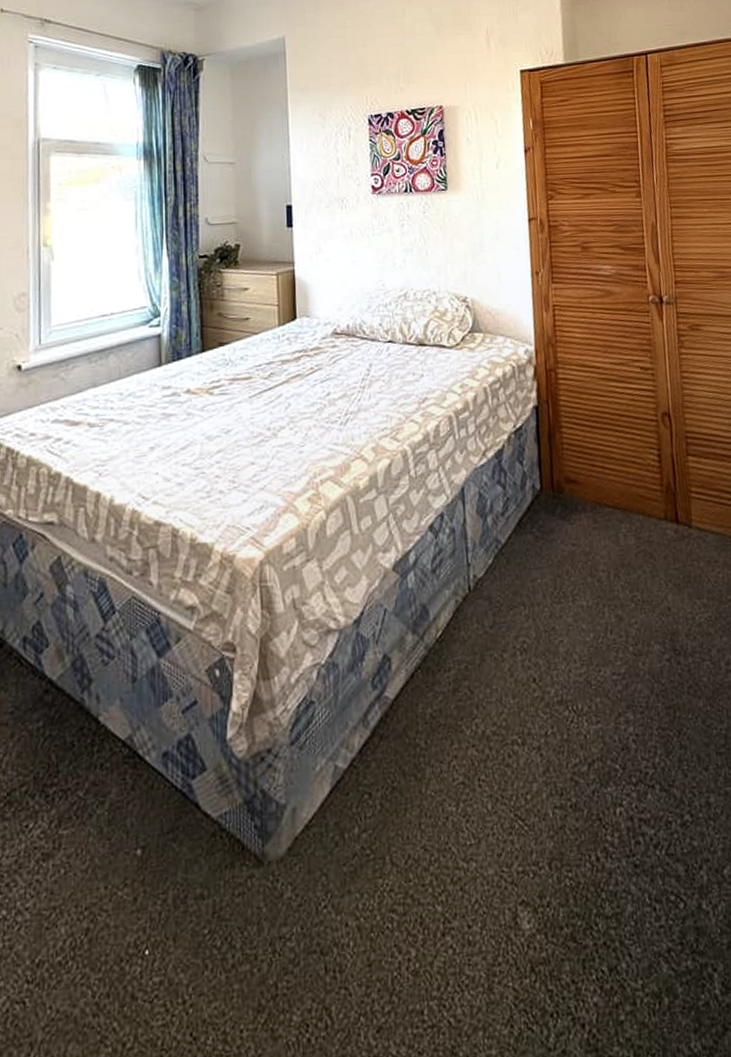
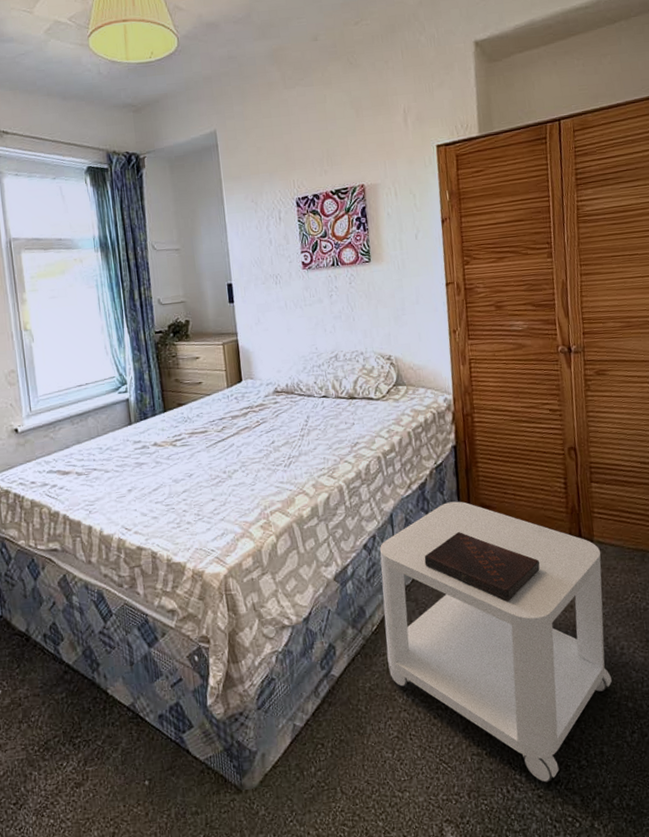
side table: none [447,473,717,847] -> present [379,501,612,783]
book: none [500,512,633,602] -> present [424,532,540,602]

